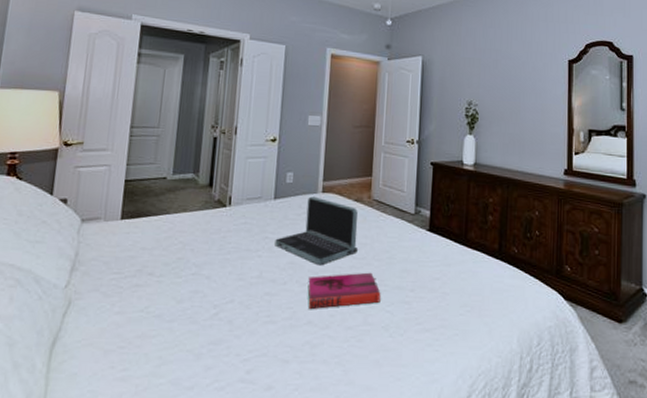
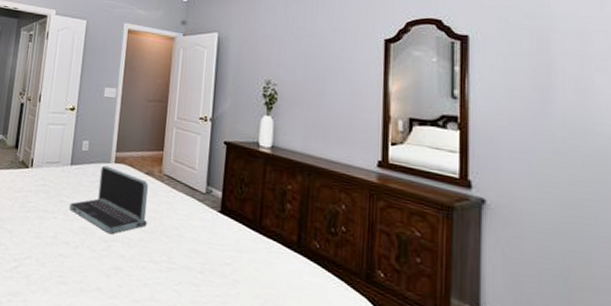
hardback book: present [307,272,381,310] -> none [97,244,169,281]

